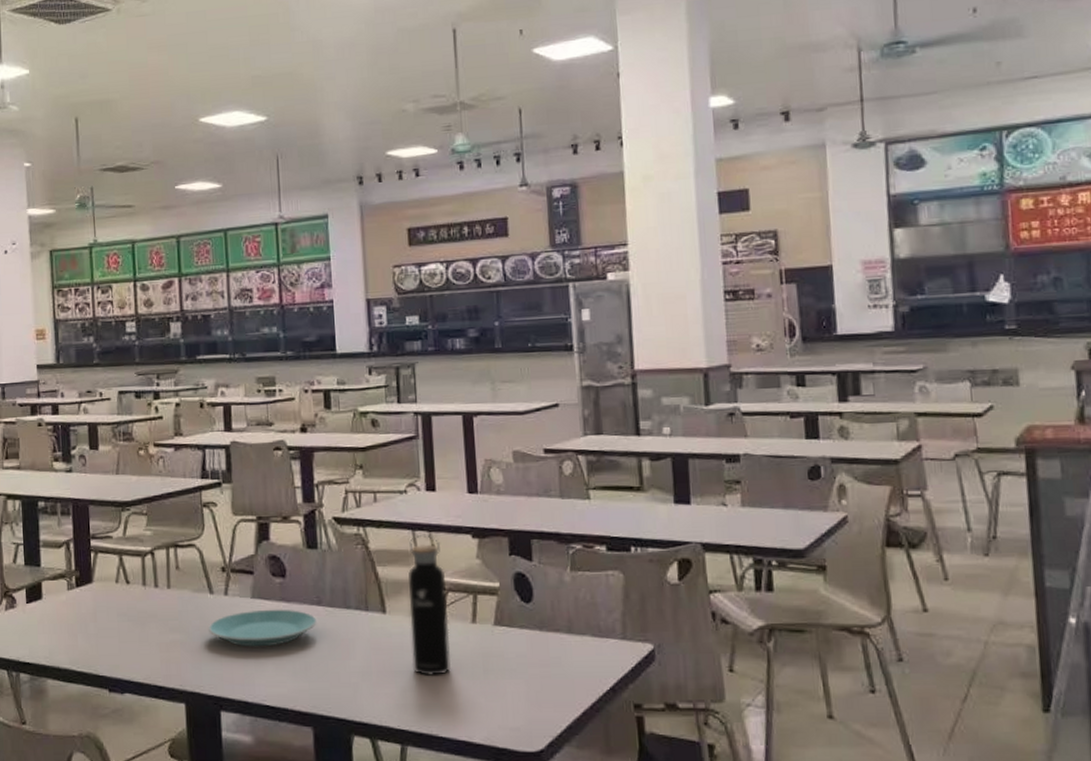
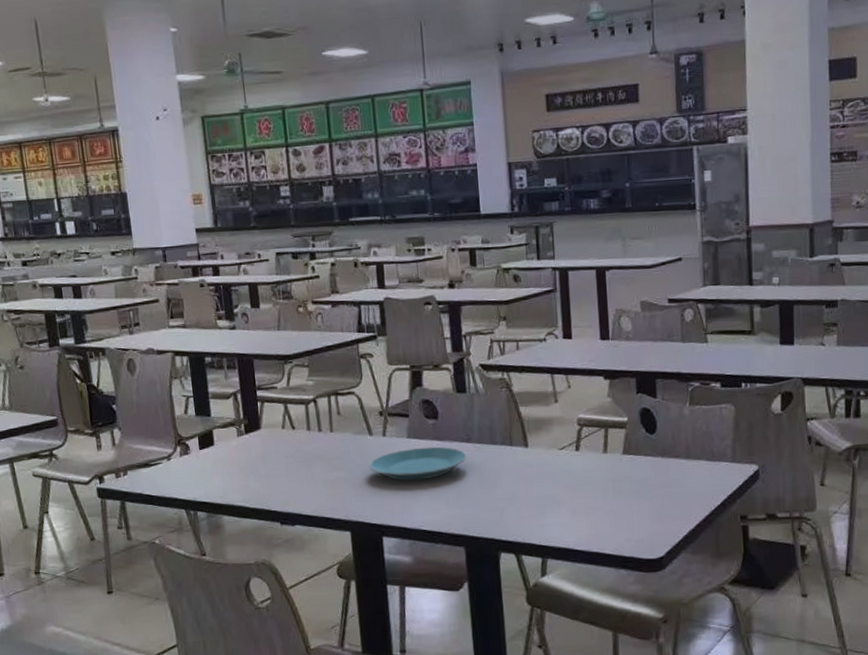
water bottle: present [407,535,451,676] -> none [547,377,585,499]

